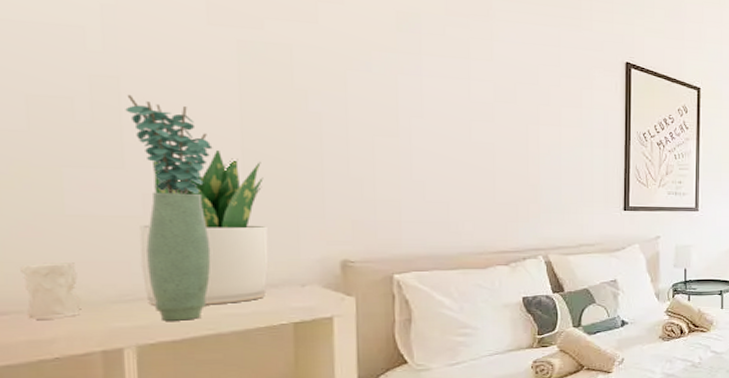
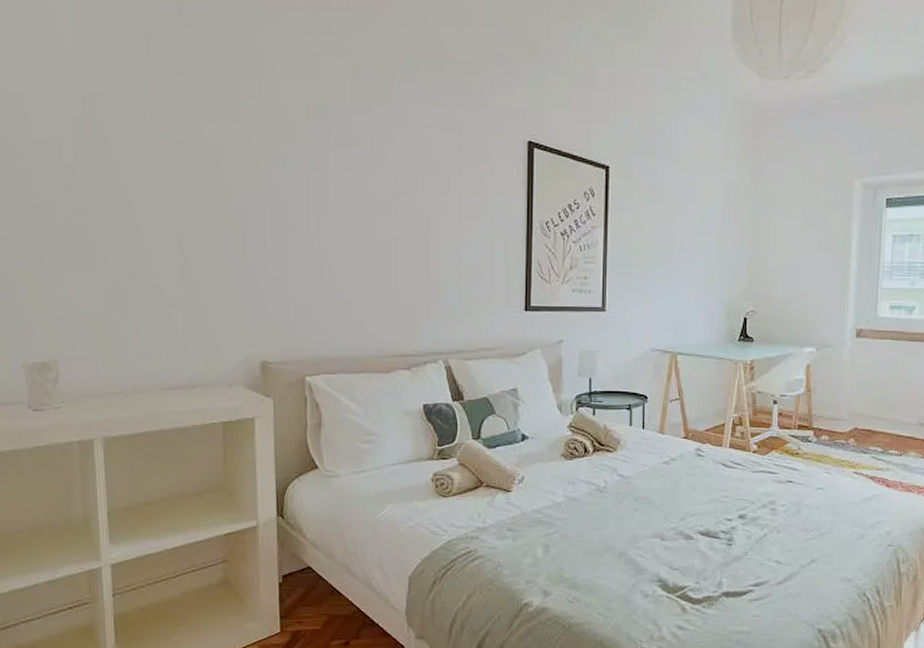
vase: present [125,94,213,321] -> none [91,201,157,416]
planter: present [139,151,269,306] -> none [104,253,202,402]

